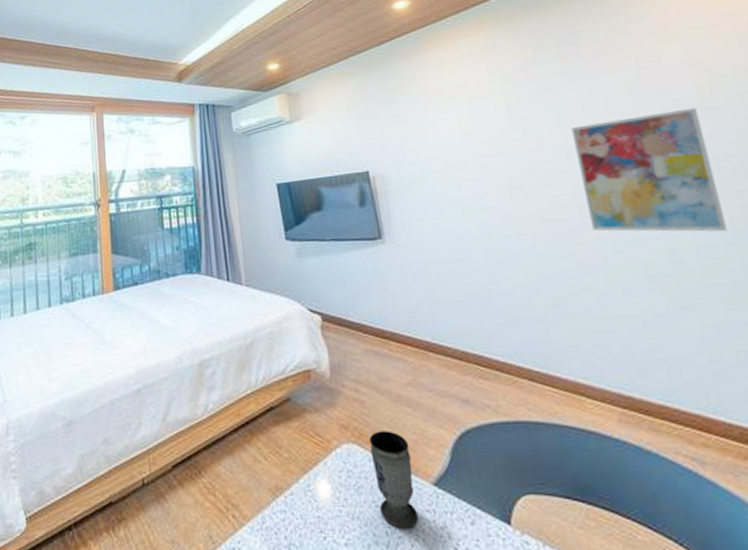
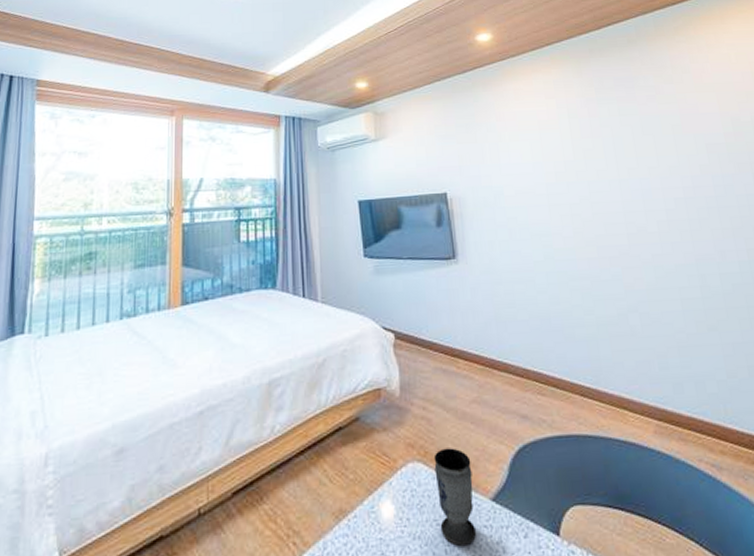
wall art: present [571,107,727,232] -> none [625,152,744,262]

